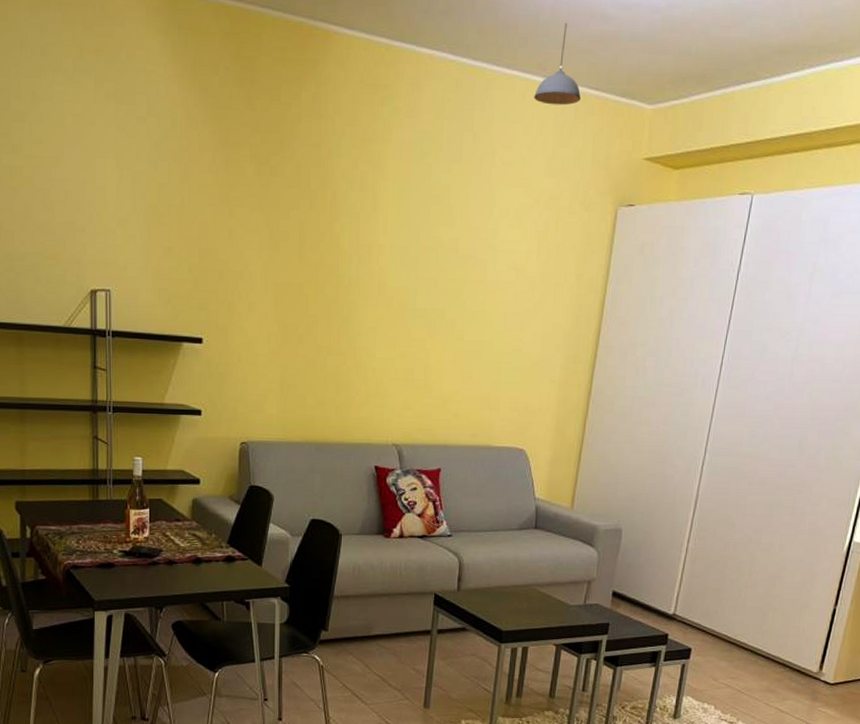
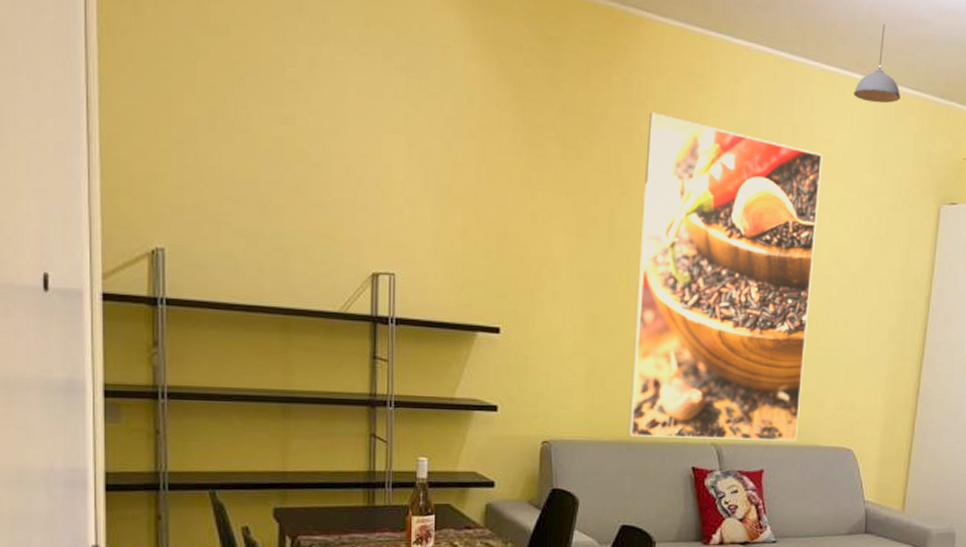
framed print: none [316,126,502,442] -> present [627,112,823,441]

